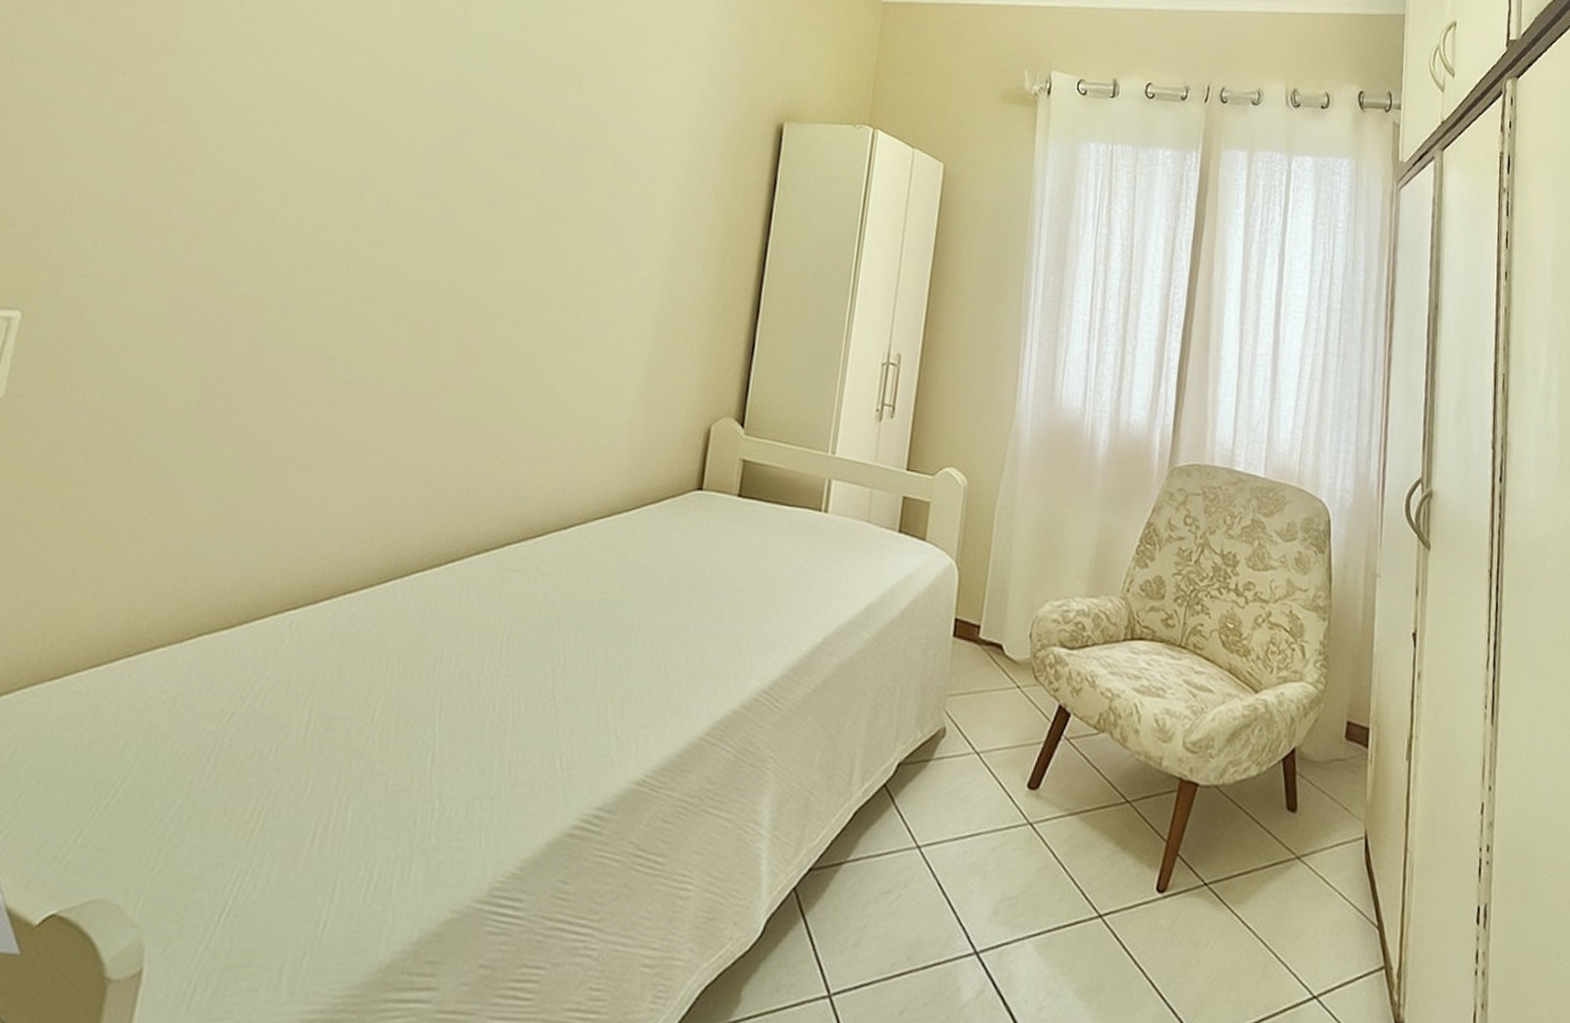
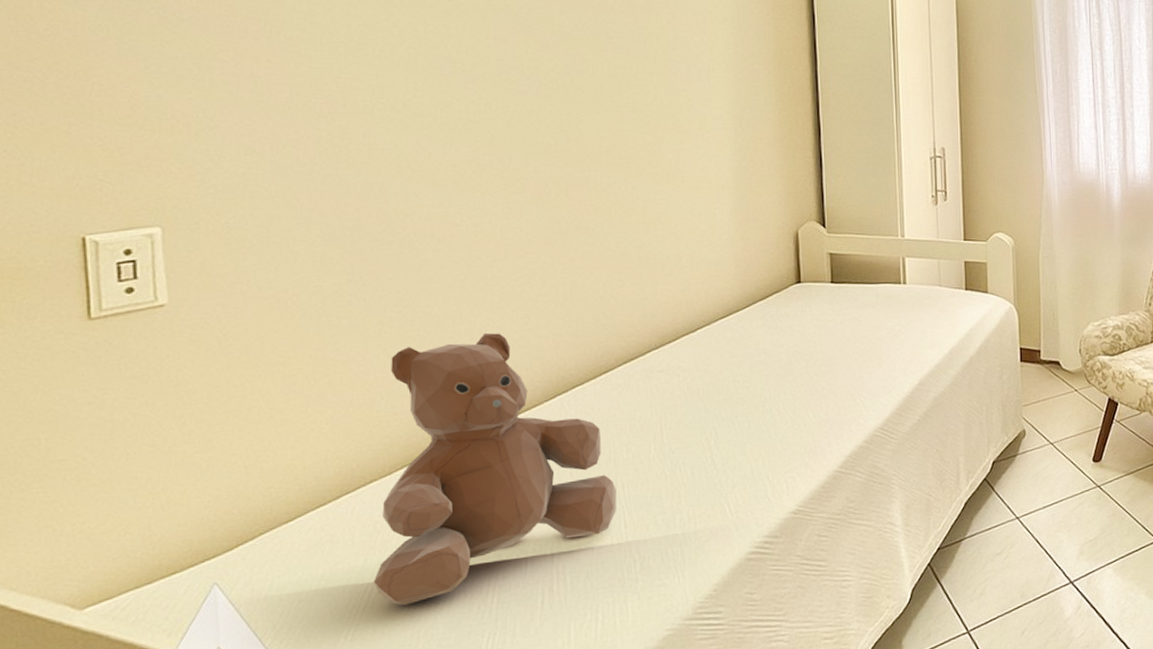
teddy bear: none [125,489,433,813] -> present [373,332,617,605]

